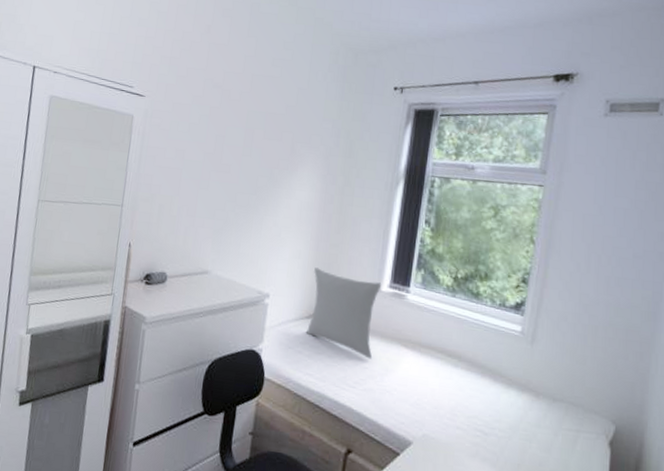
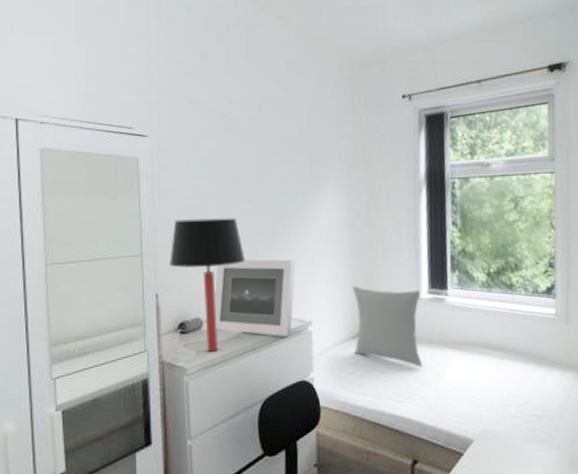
table lamp: none [145,177,217,307] -> present [168,218,246,352]
picture frame: none [178,225,263,304] -> present [214,259,296,336]

